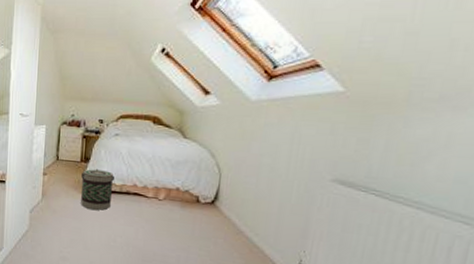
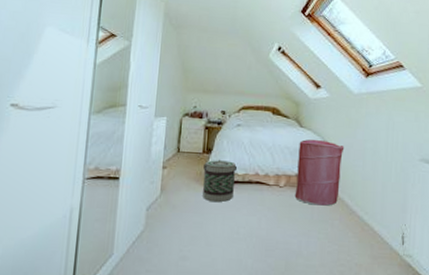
laundry hamper: none [174,152,235,223] -> present [294,139,345,206]

